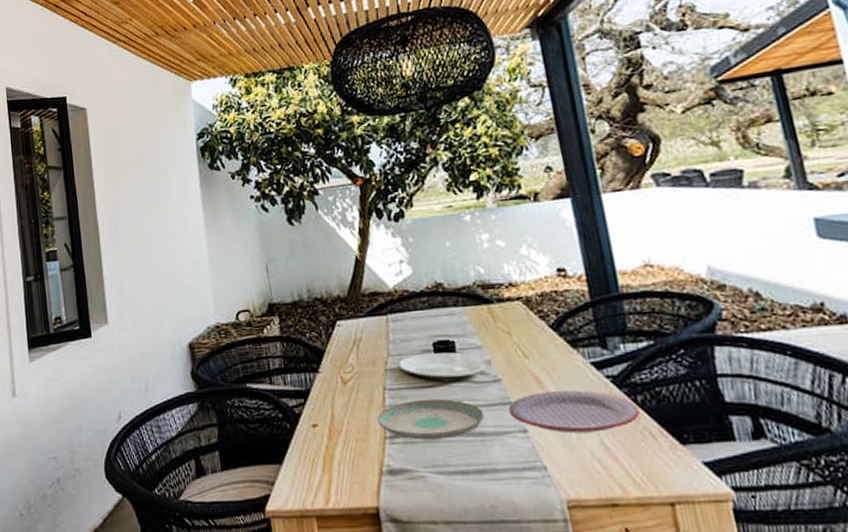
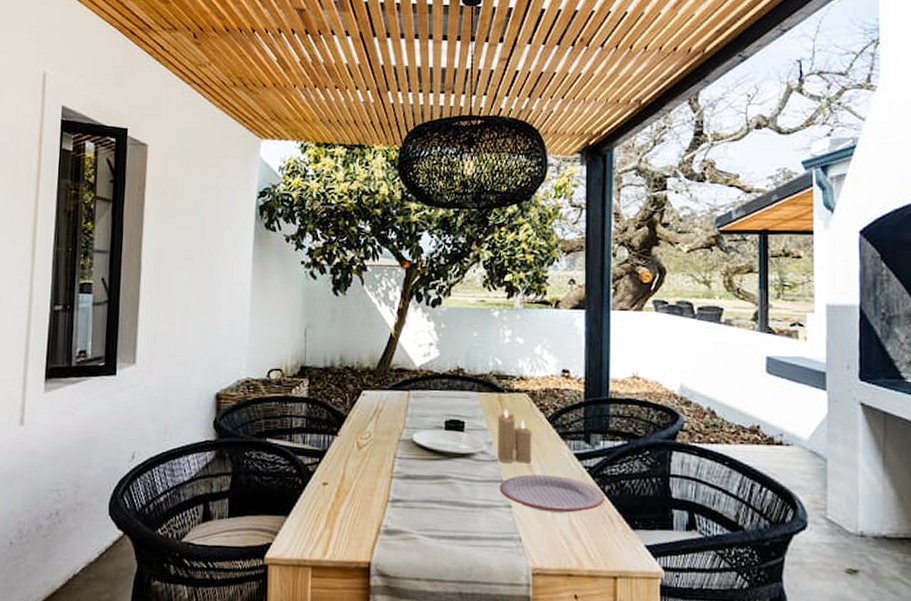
plate: present [377,398,484,440] -> none [384,470,478,507]
candle: none [491,321,541,382] -> present [497,408,532,463]

